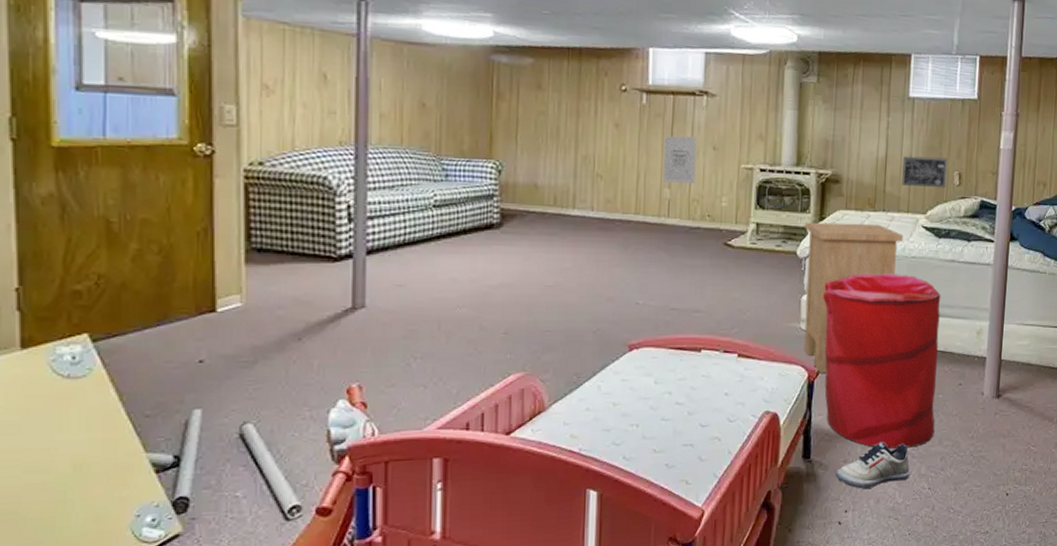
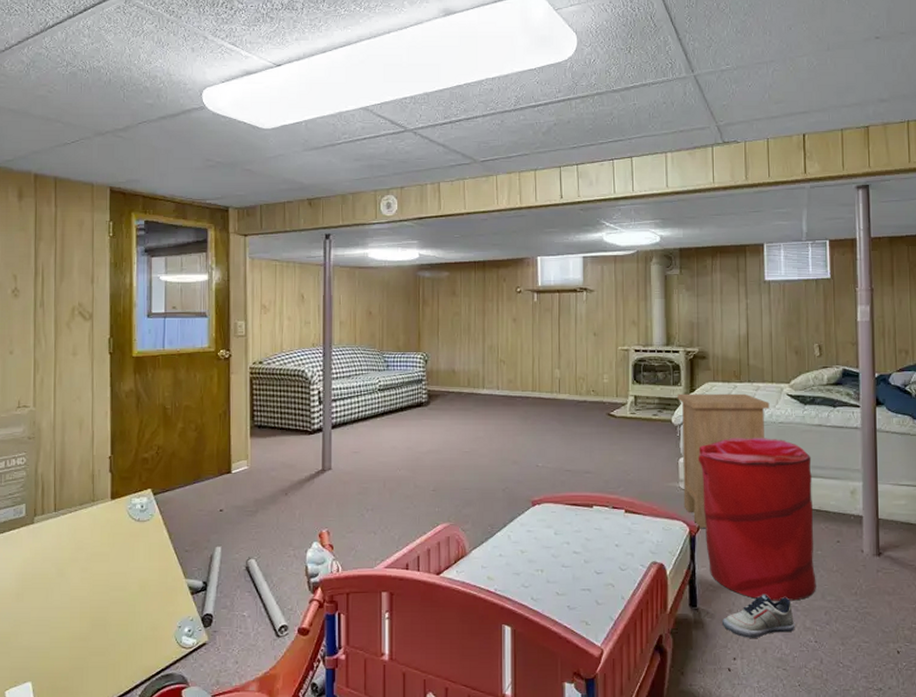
wall art: present [662,135,697,184] -> none [552,325,580,365]
wall art: present [902,156,948,188] -> none [764,332,807,360]

